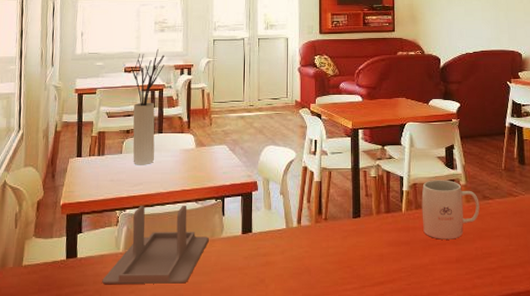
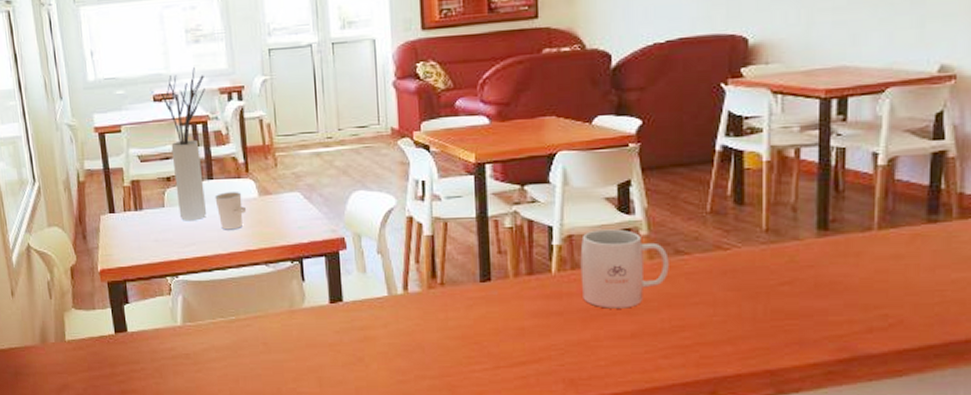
napkin holder: present [102,205,210,284] -> none [161,268,289,362]
cup: none [162,144,186,173] -> present [214,192,247,230]

